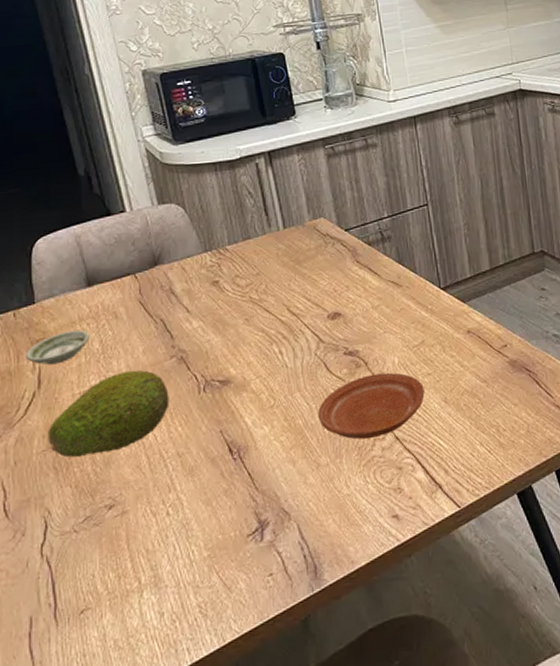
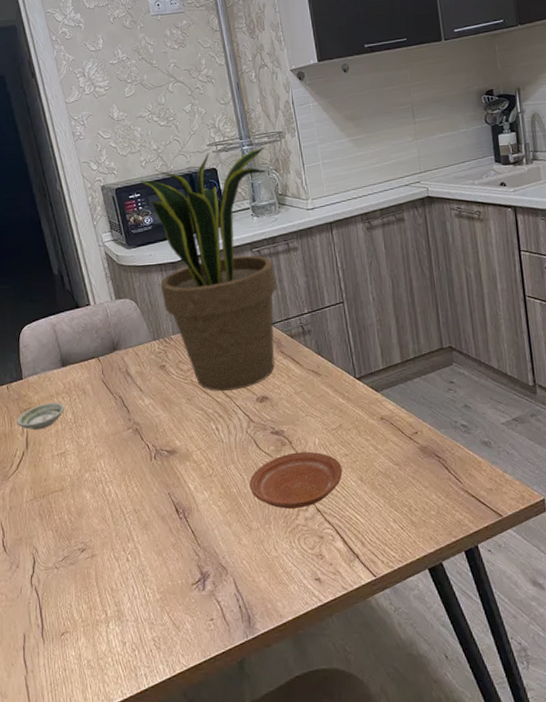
fruit: present [47,370,170,458] -> none [34,438,127,508]
potted plant: none [191,30,353,309] -> present [140,146,277,391]

